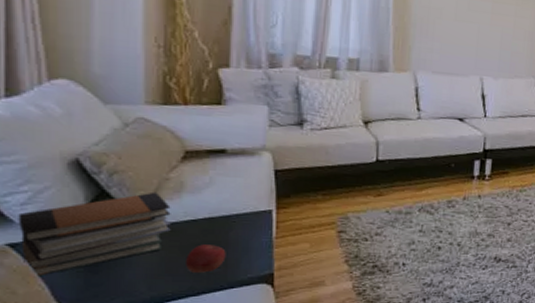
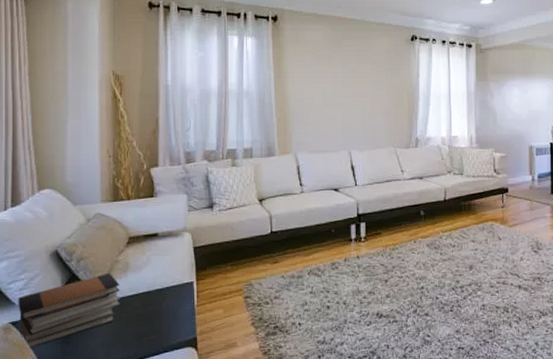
apple: present [186,244,226,273] -> none [132,315,161,340]

